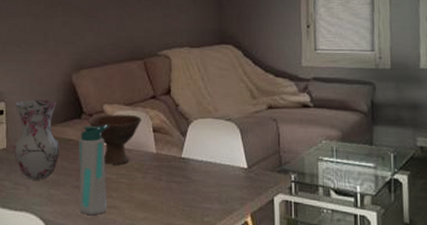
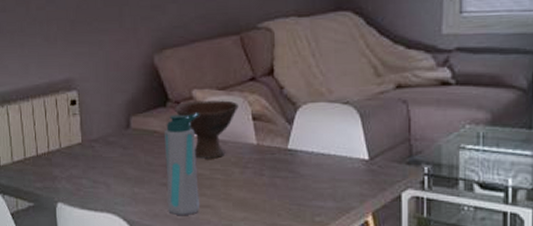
vase: present [14,99,59,180] -> none [88,86,143,177]

